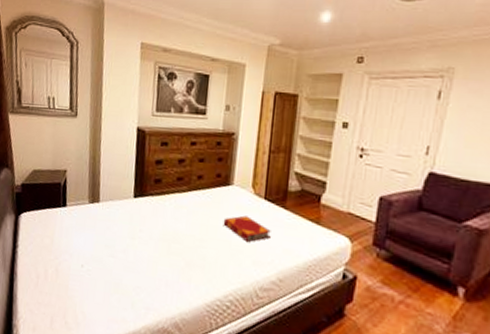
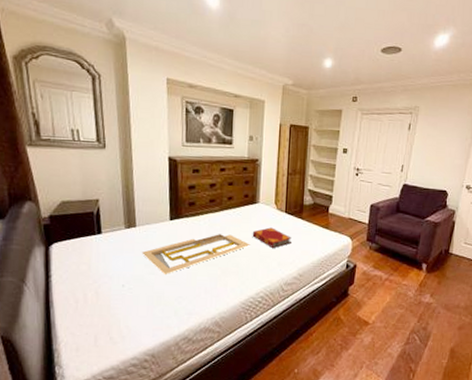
serving tray: none [103,218,220,259] -> present [142,234,250,274]

